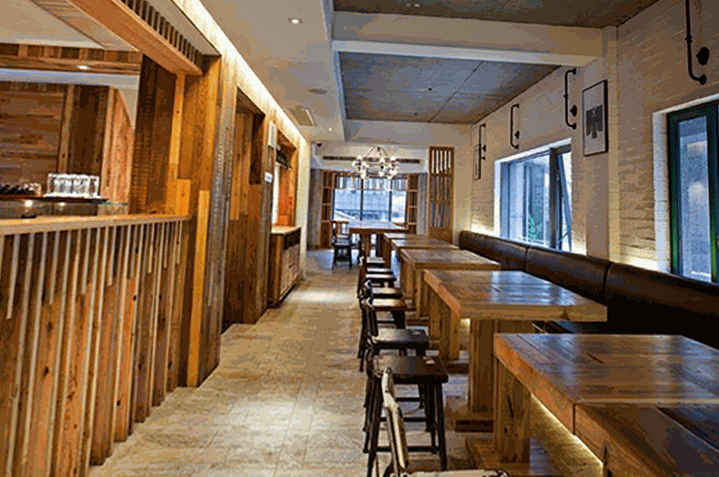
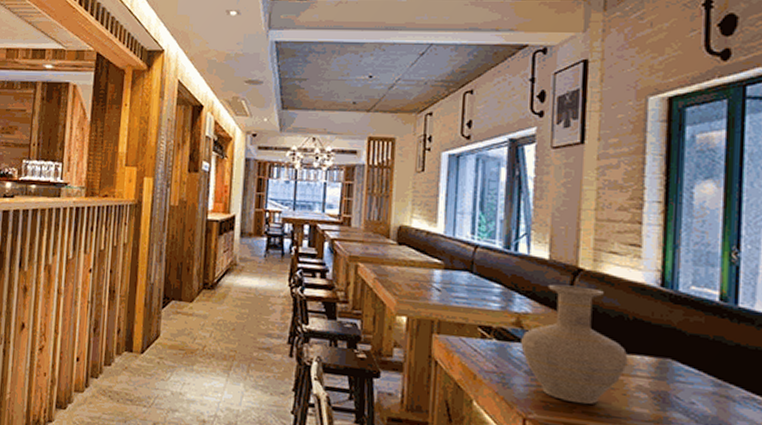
vase: none [568,277,651,384] -> present [521,284,628,405]

